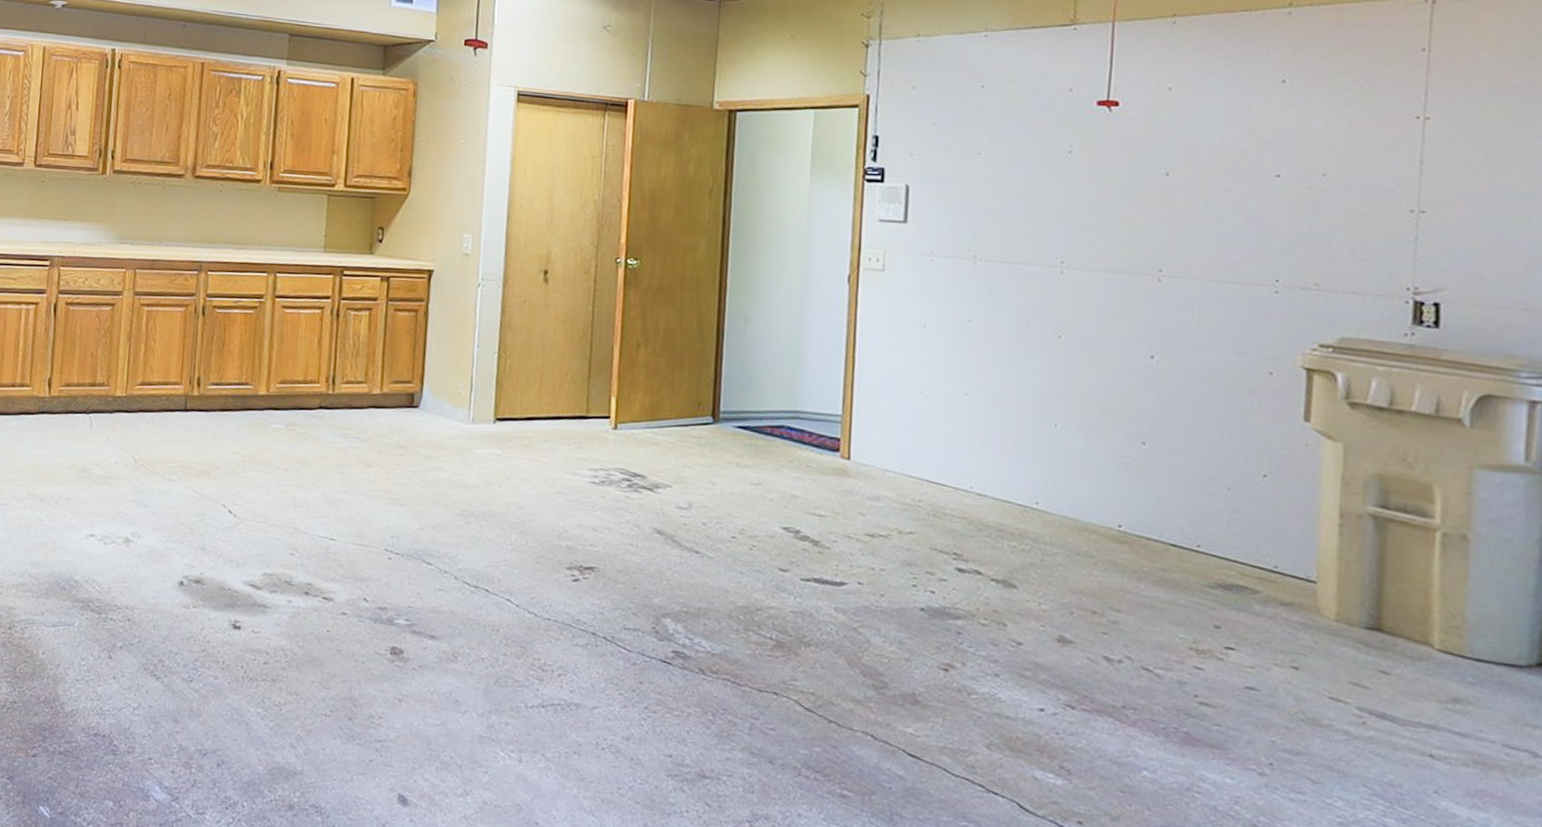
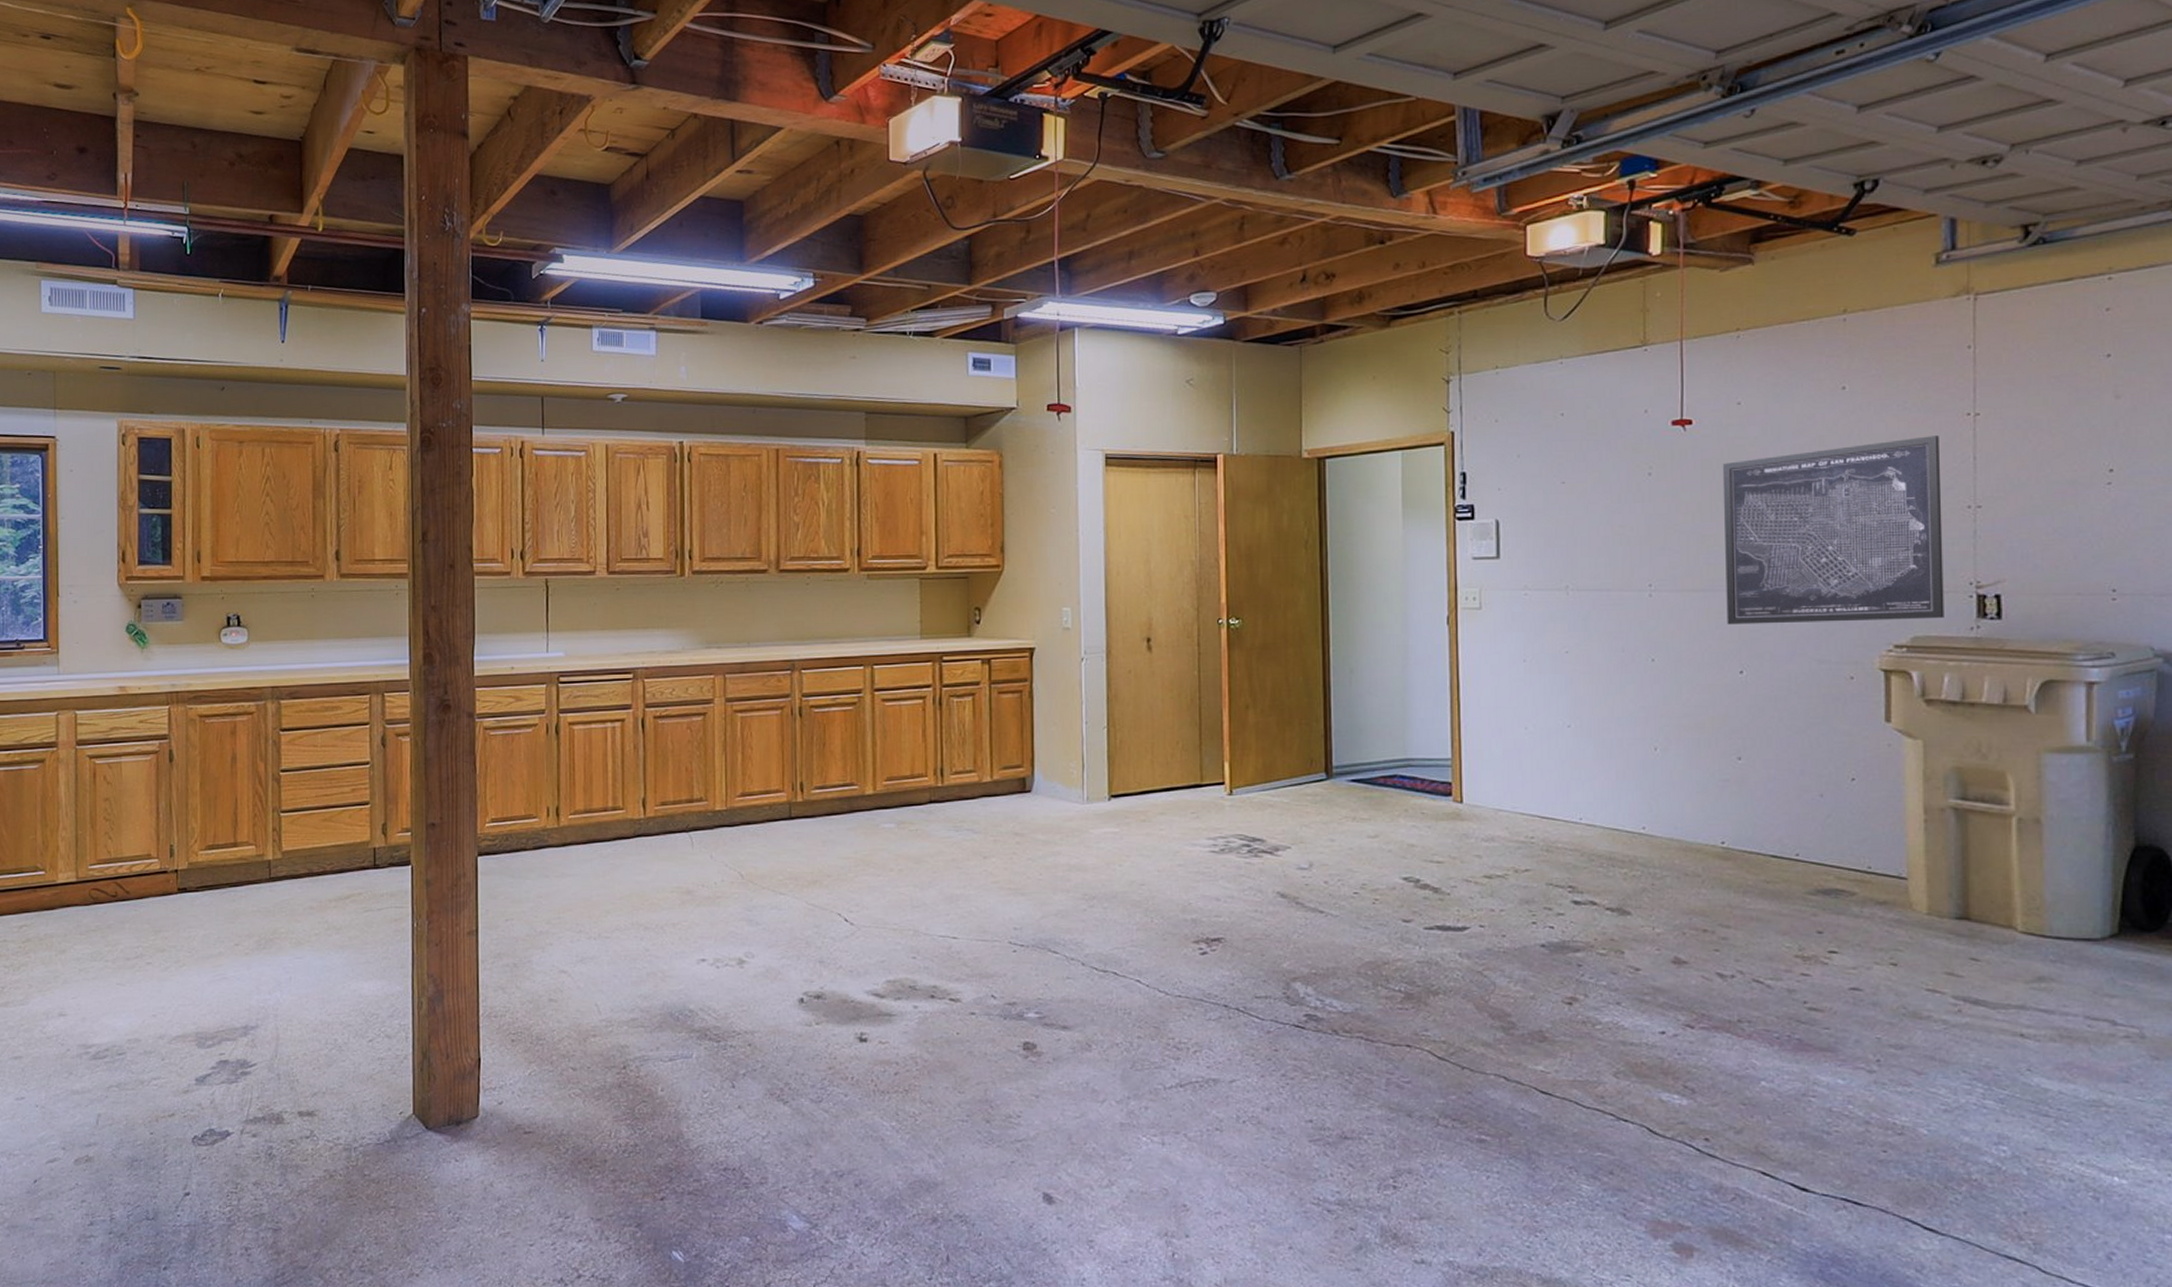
wall art: none [1140,136,1384,322] -> present [1722,436,1944,625]

